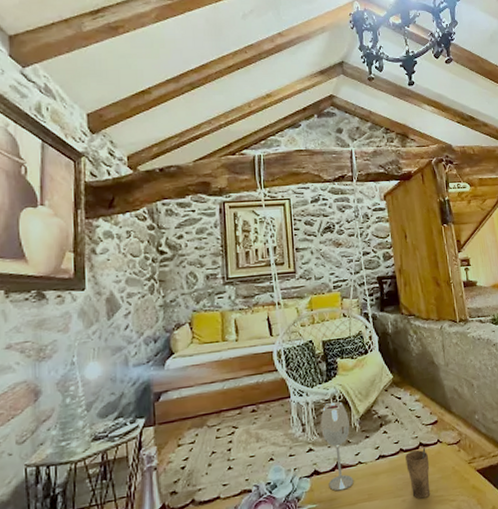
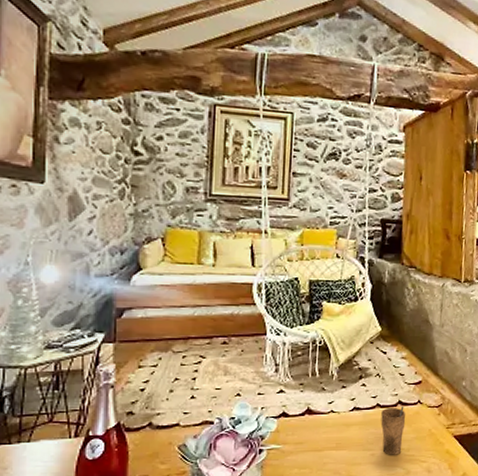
wineglass: present [320,401,354,491] -> none [295,346,327,436]

